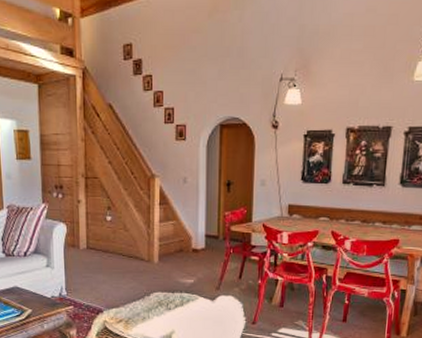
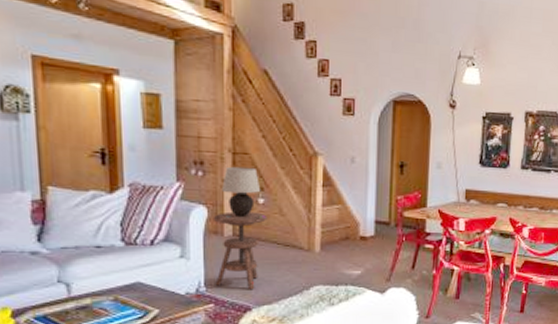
side table: none [71,228,114,295] -> present [213,211,268,290]
table lamp: none [77,189,109,233] -> present [222,166,261,218]

